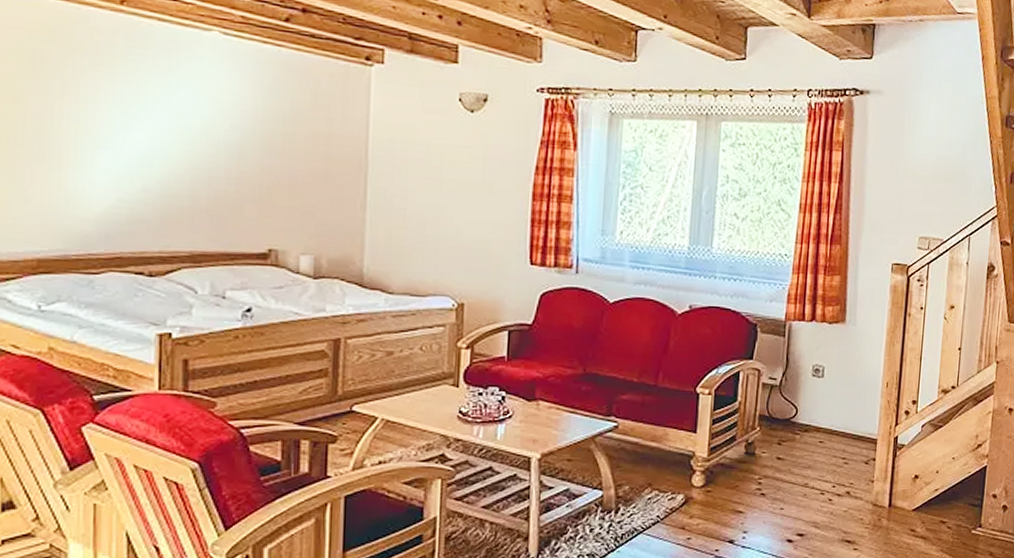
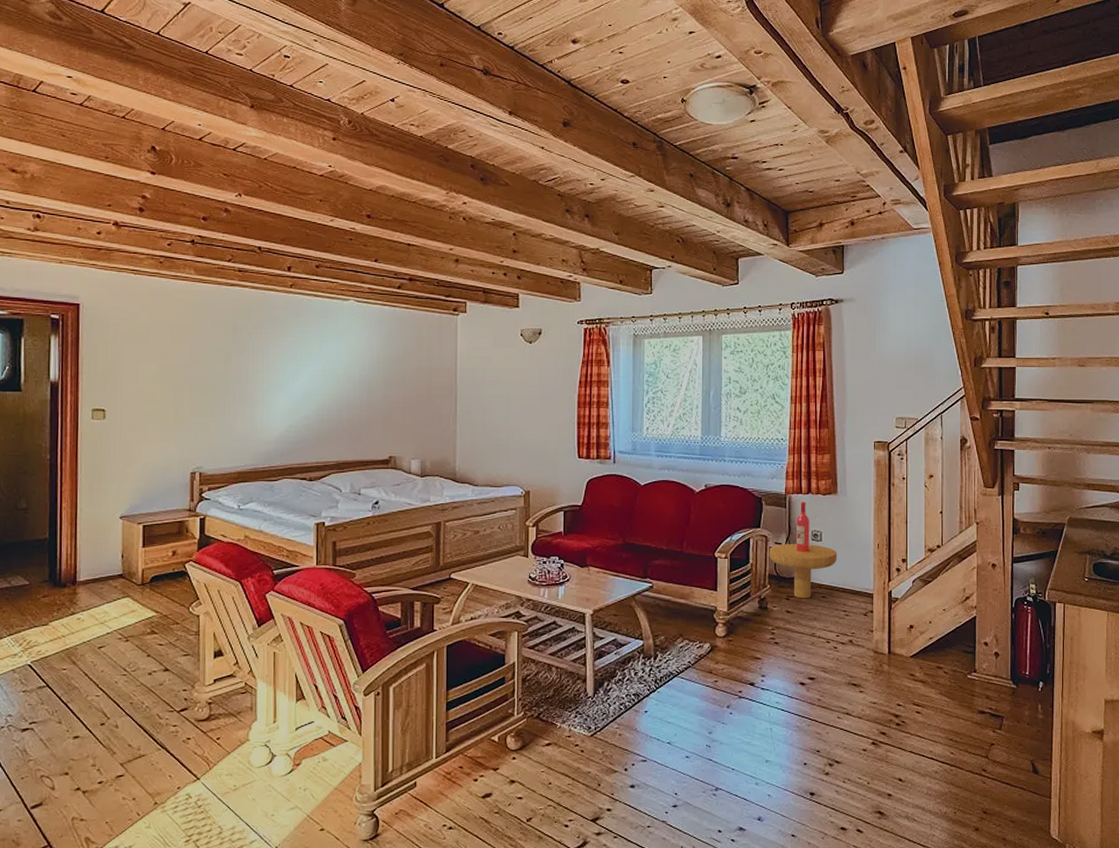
side table: none [761,330,840,444] -> present [769,501,837,599]

